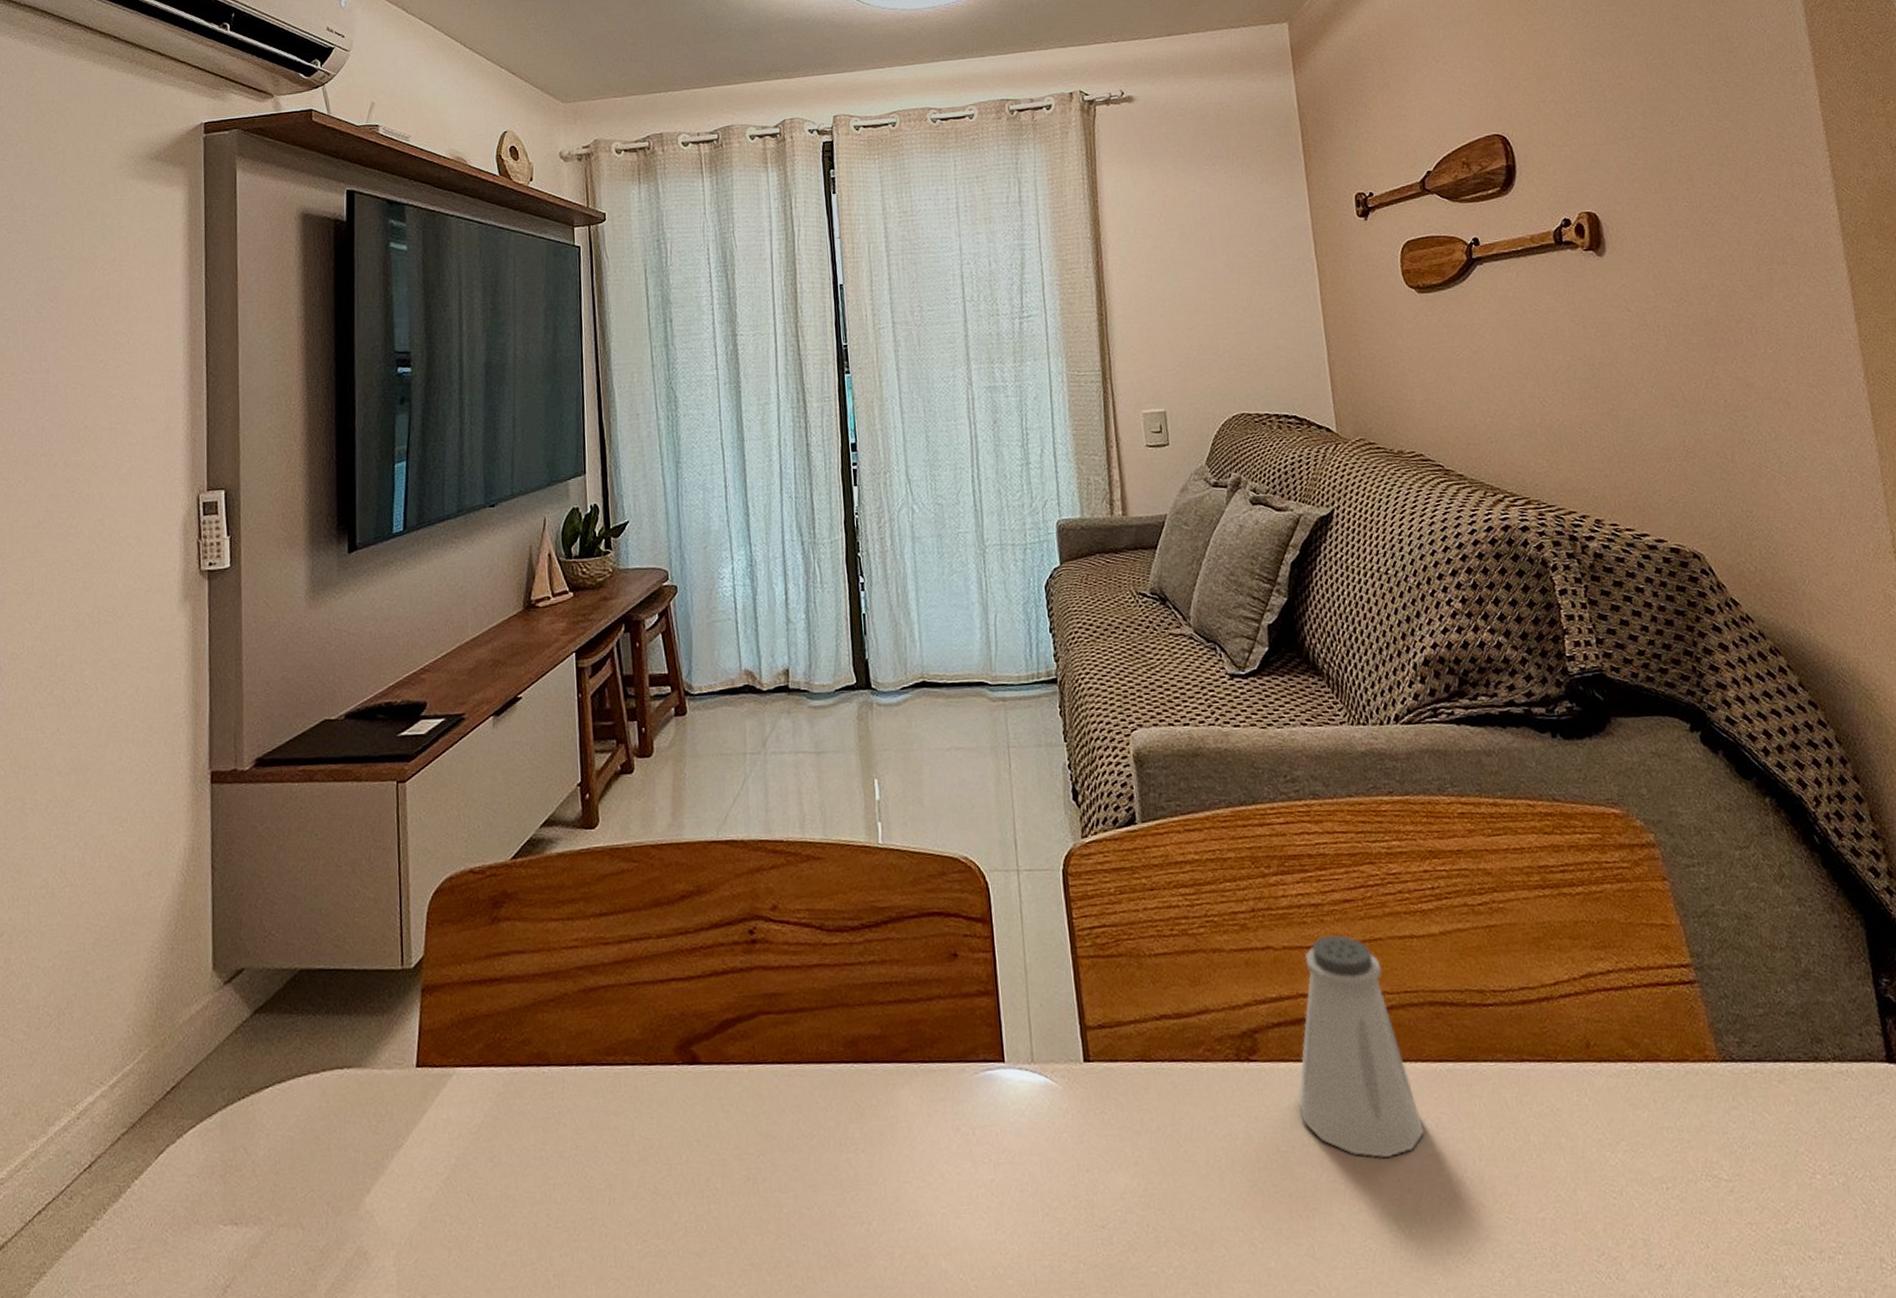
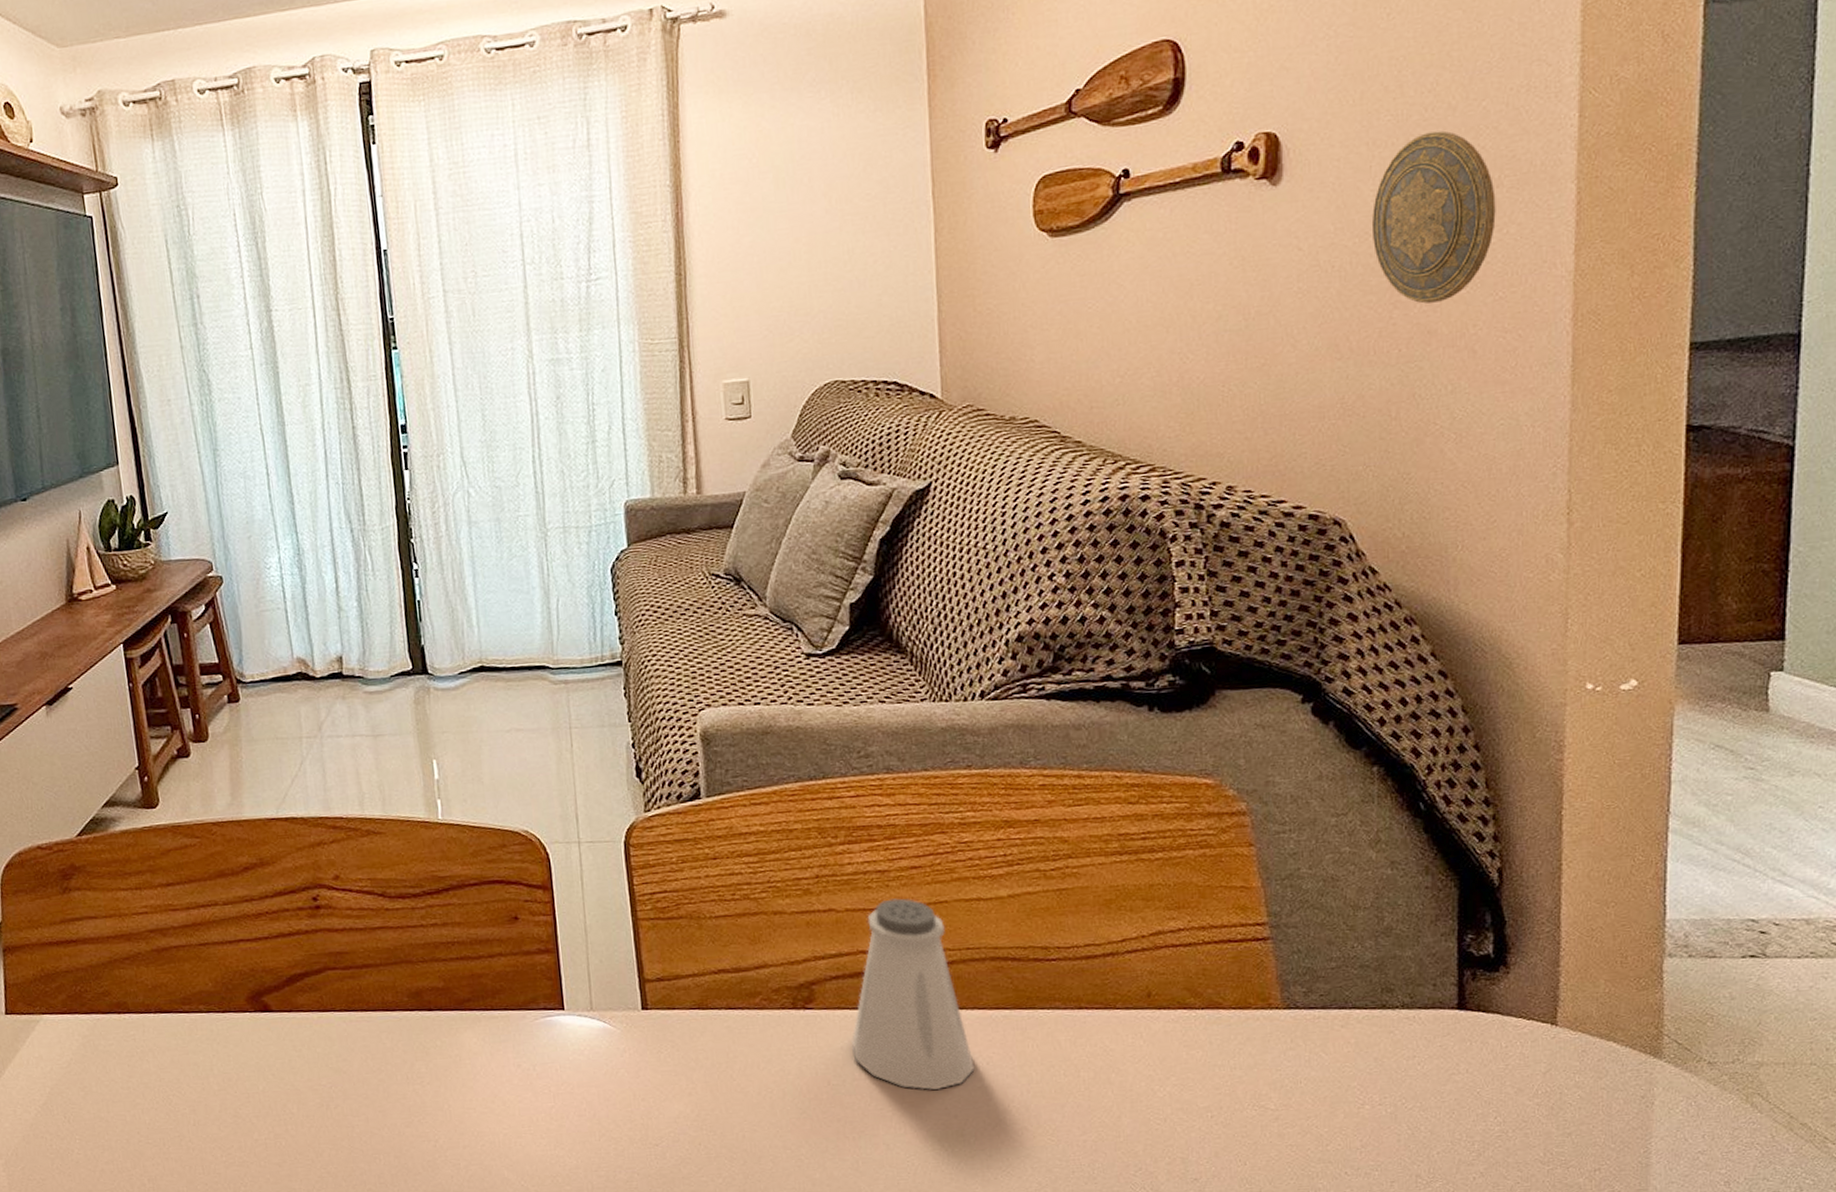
decorative plate: none [1684,216,1787,361] -> present [1371,130,1496,304]

